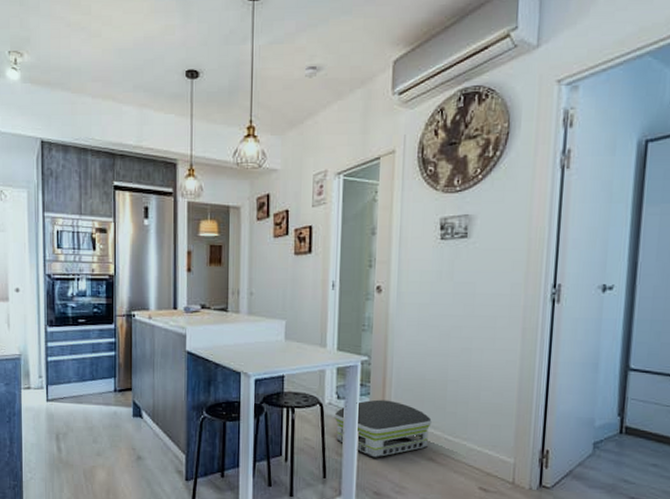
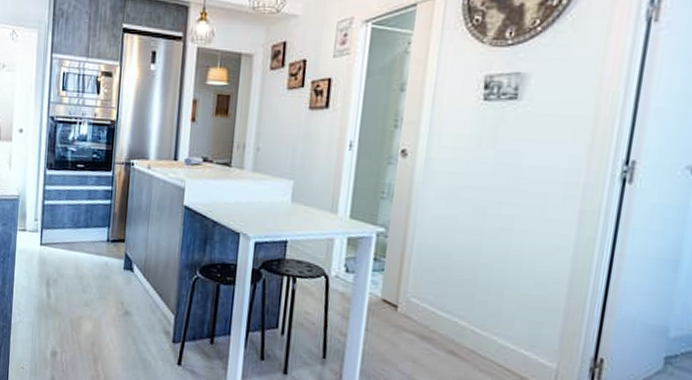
air purifier: present [334,399,432,458] -> none [340,277,456,344]

